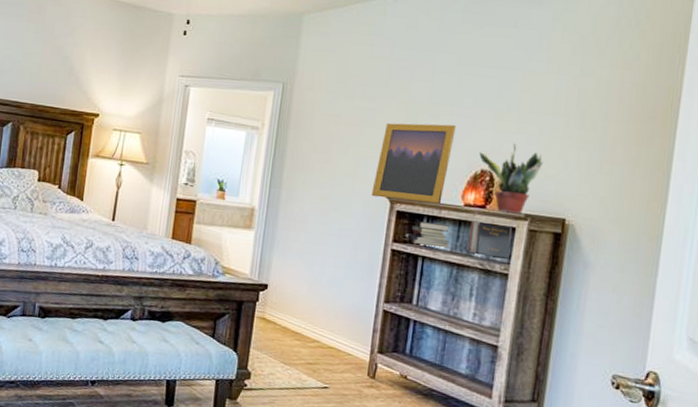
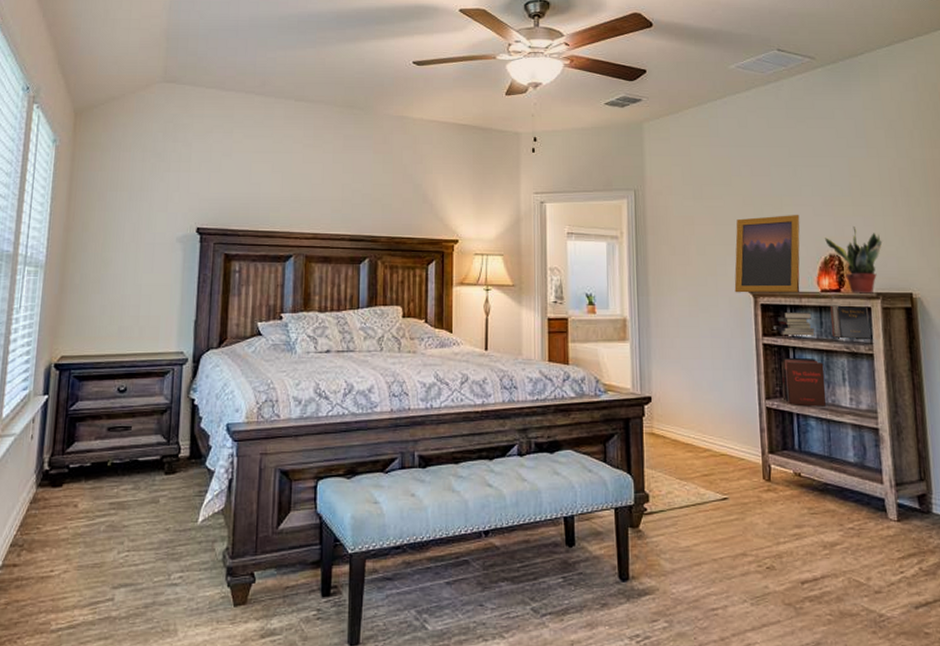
books: none [402,264,452,318] -> present [780,357,826,407]

